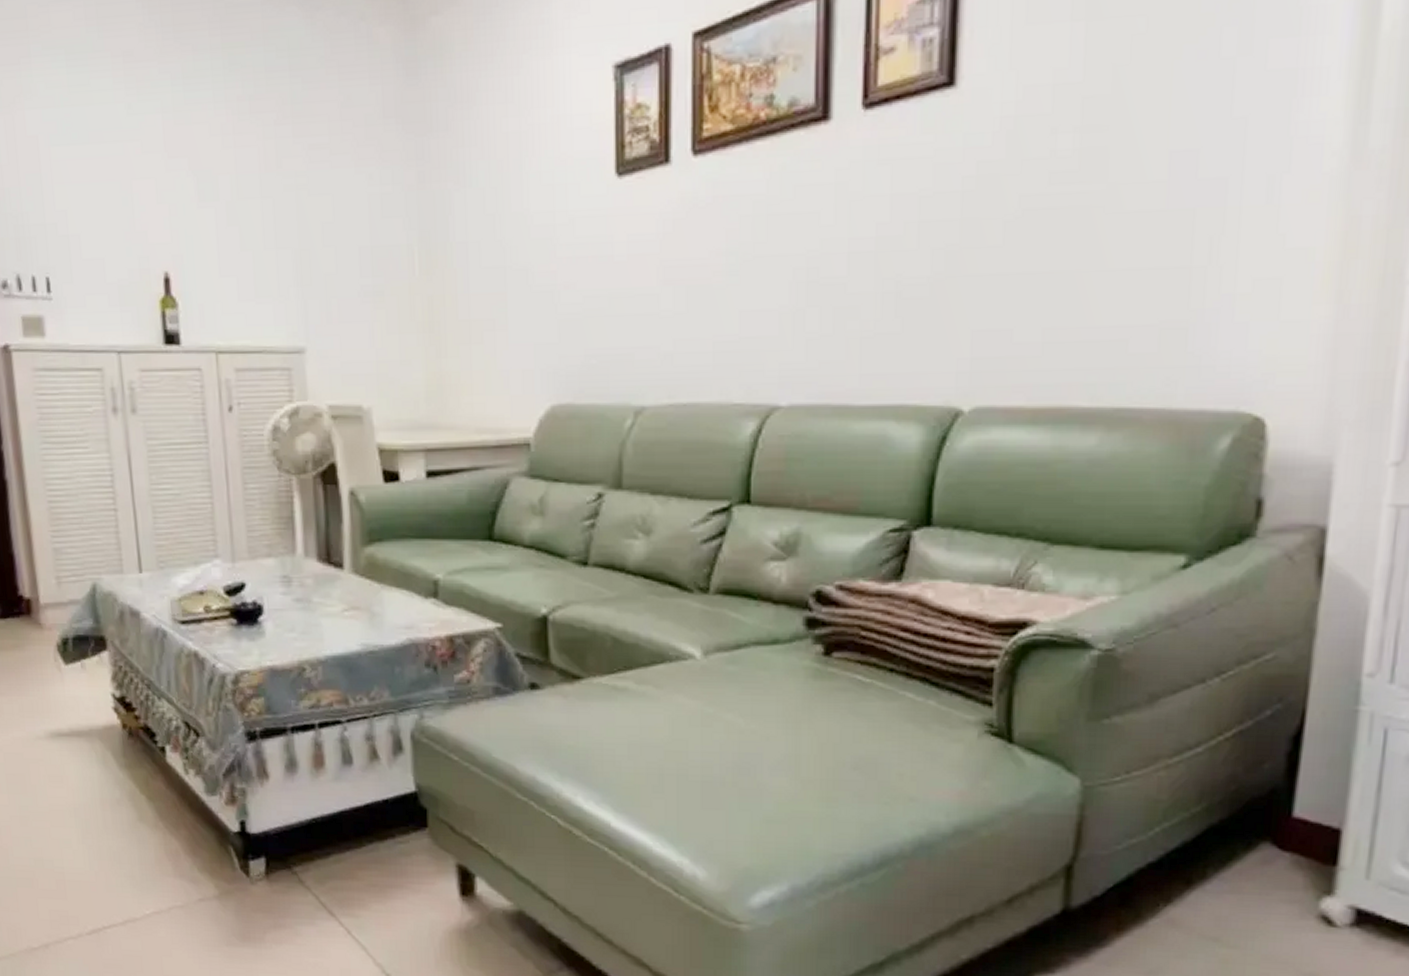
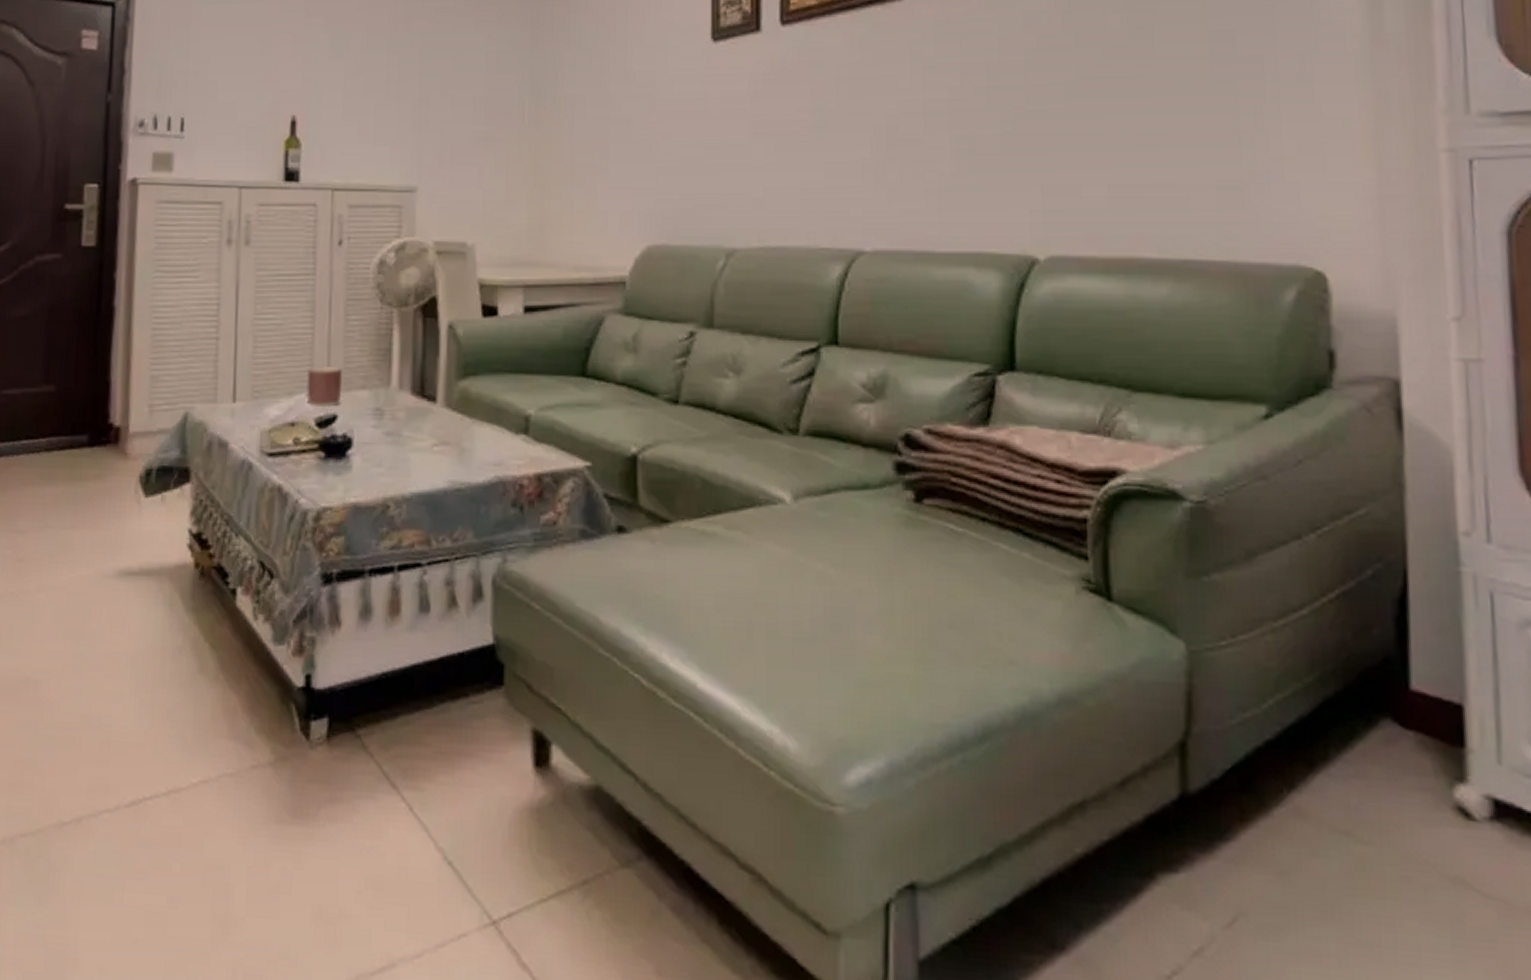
mug: none [211,536,248,577] -> present [306,366,343,408]

